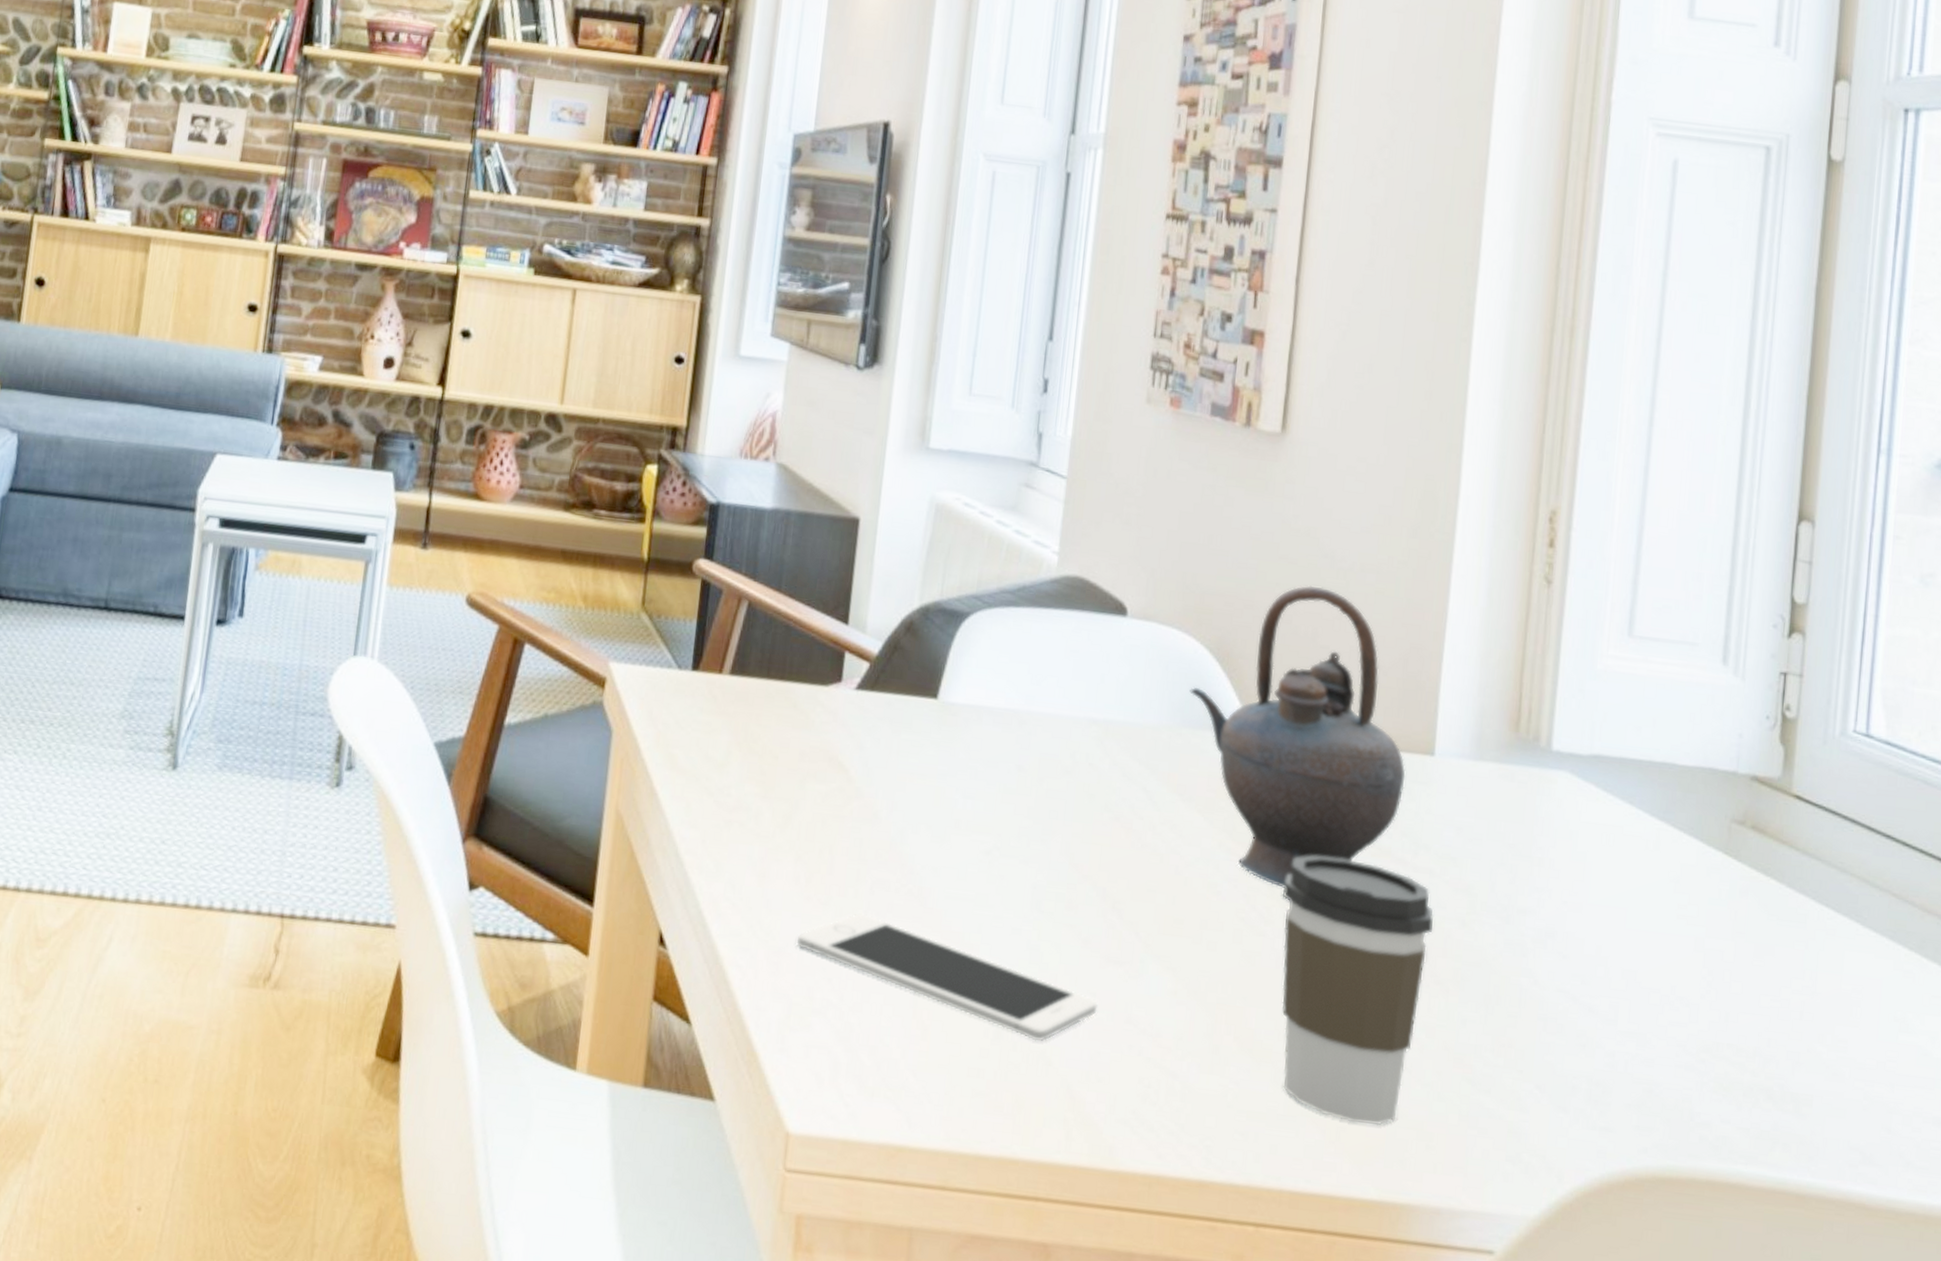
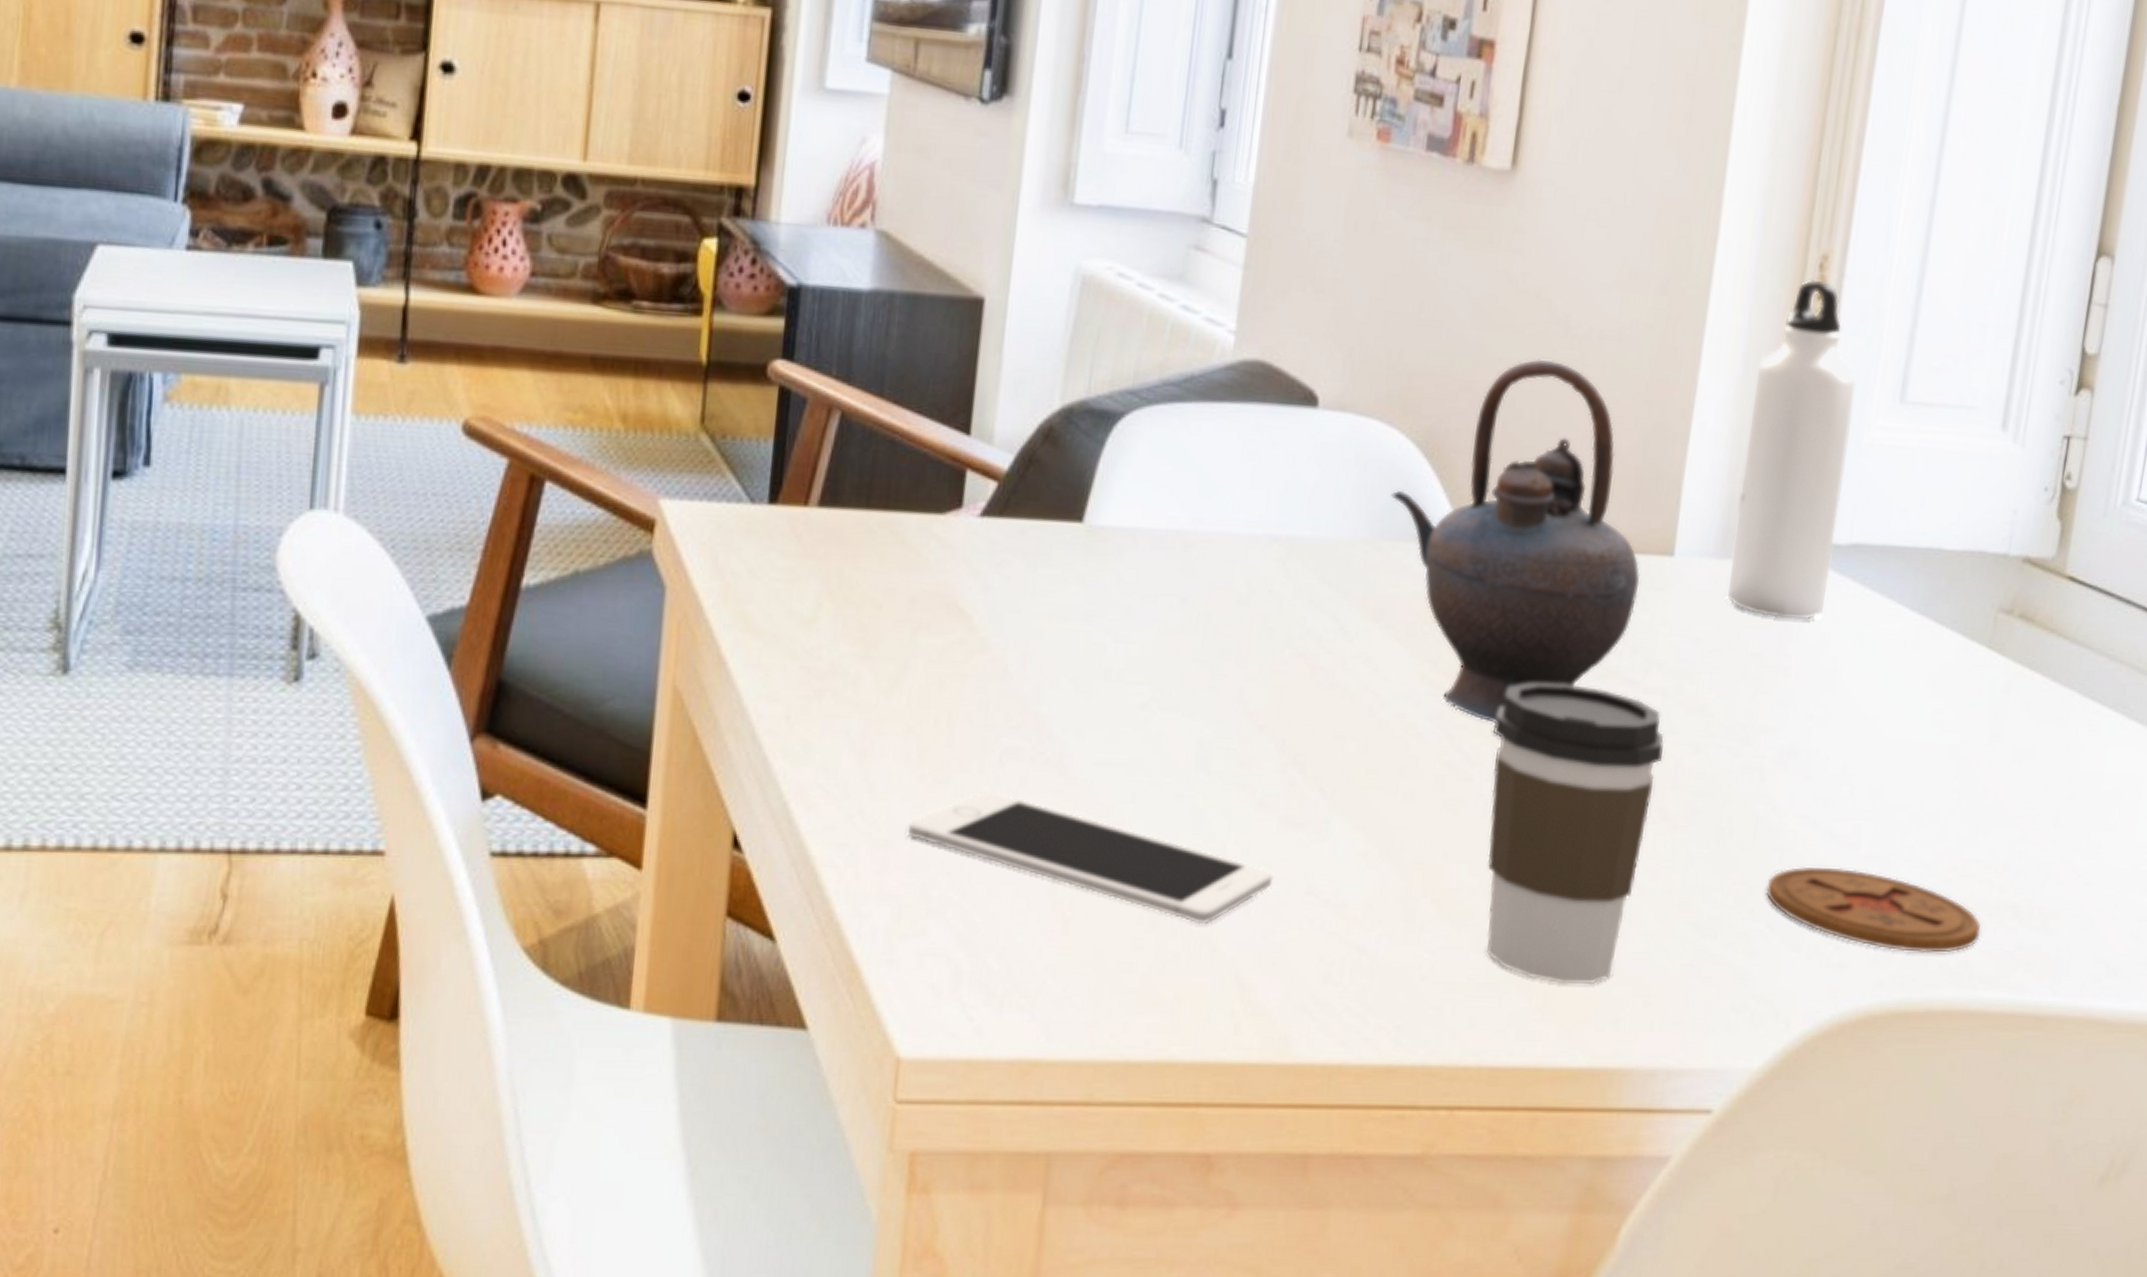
water bottle: none [1483,530,1588,817] -> present [1726,279,1856,620]
coaster: none [1533,1035,1737,1127] -> present [1766,866,1982,954]

